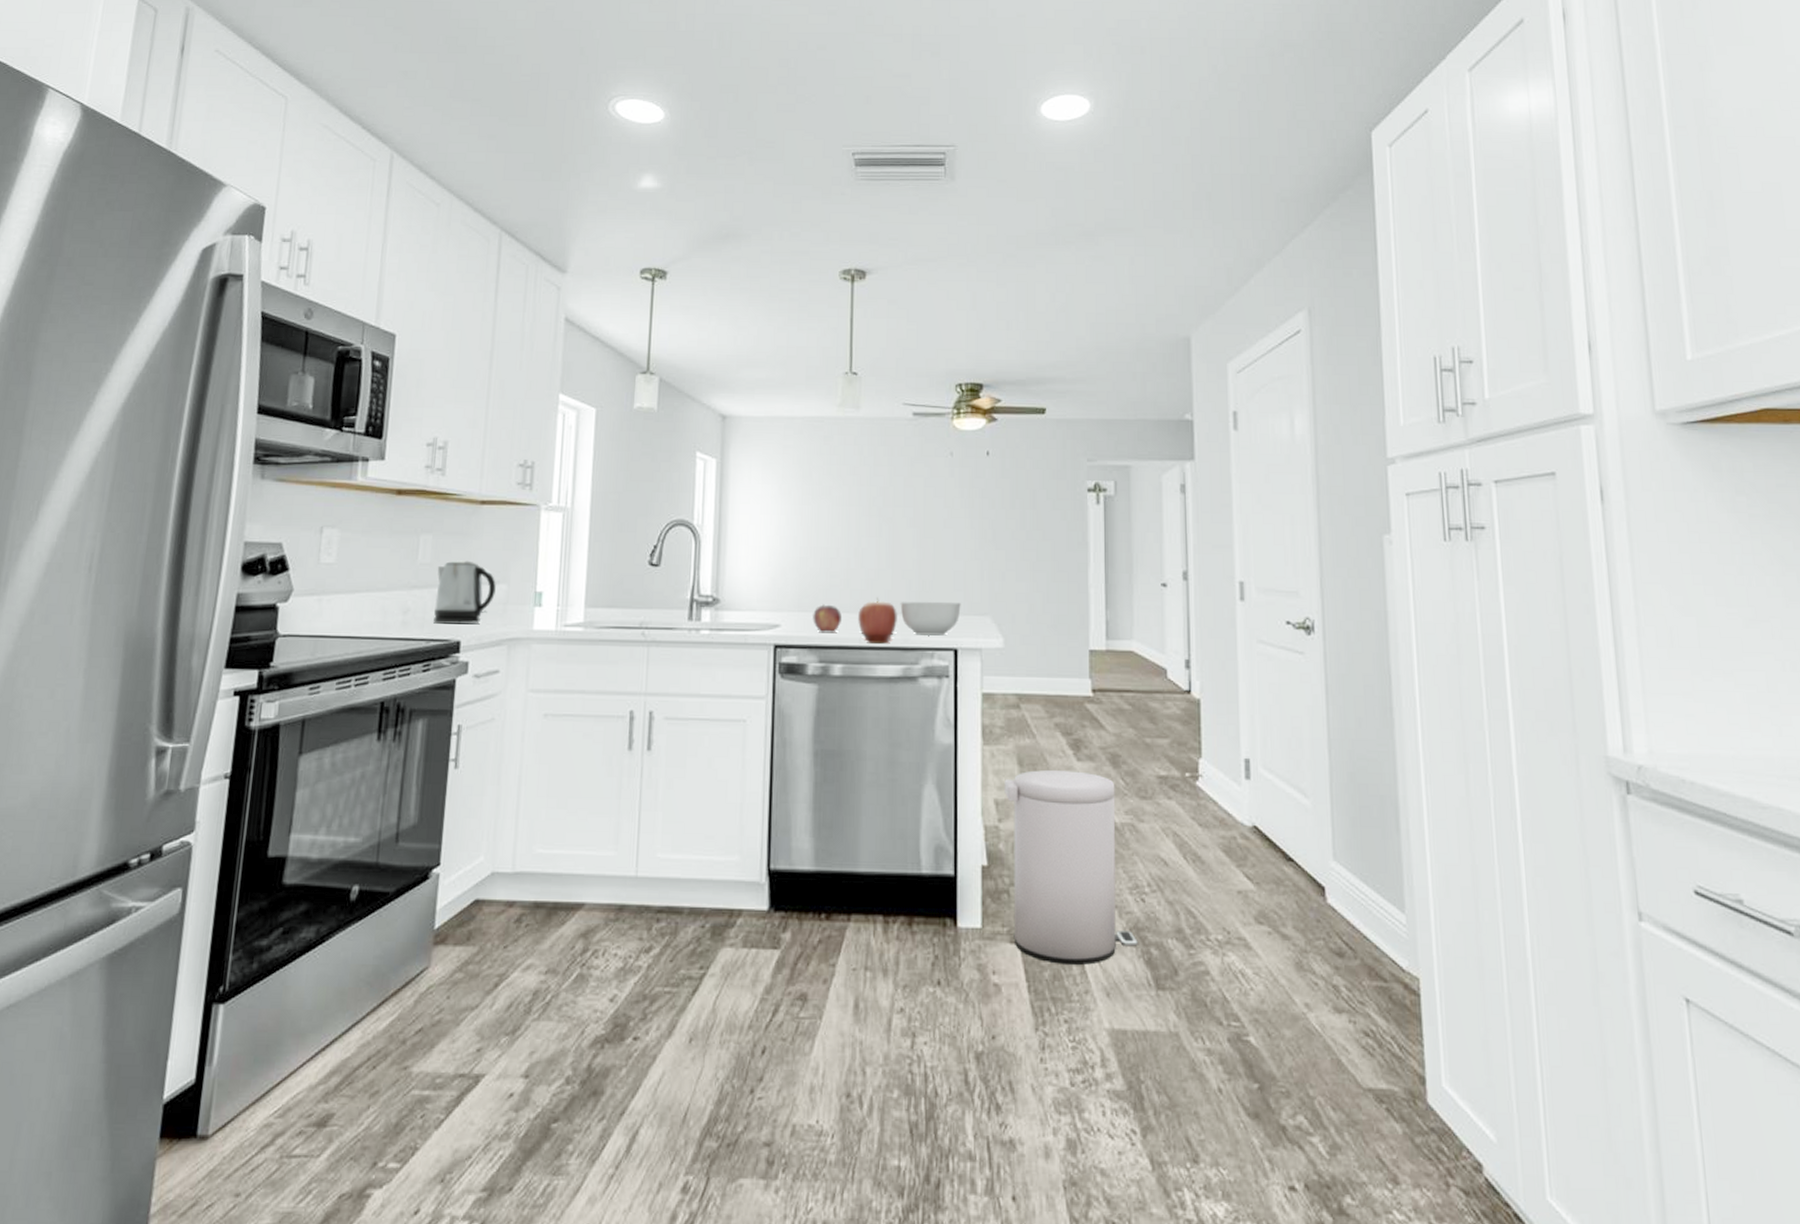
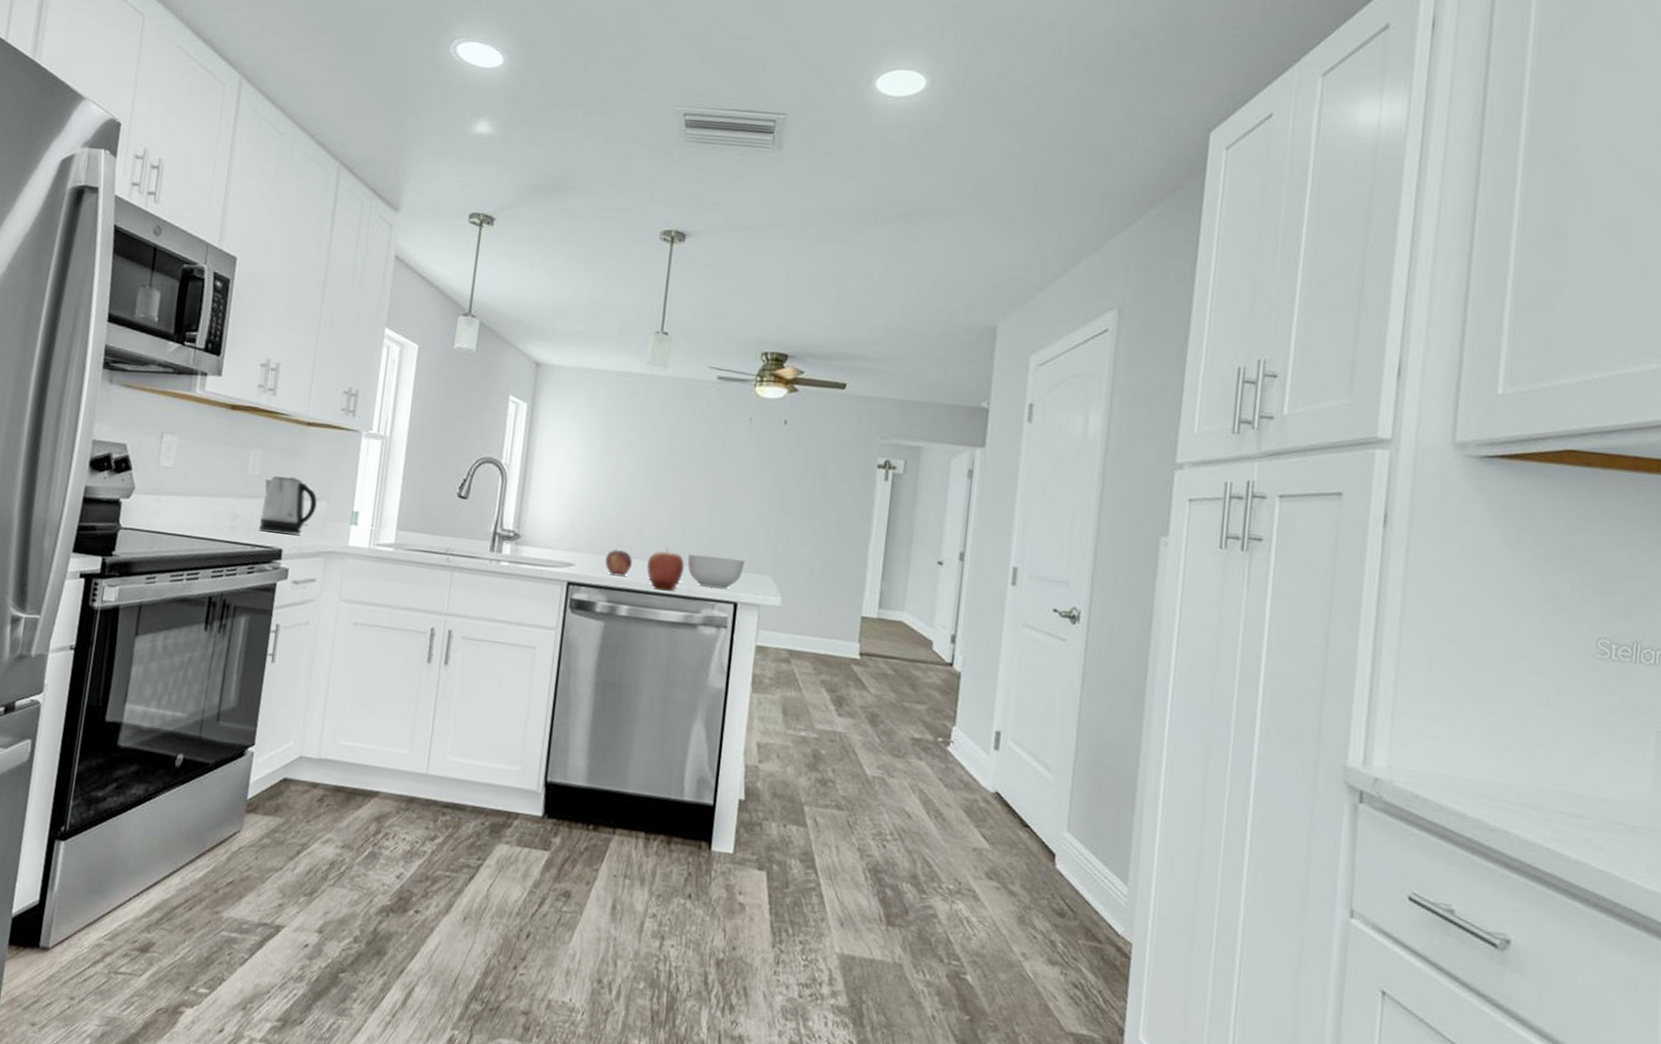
pedal bin: present [1004,769,1138,965] -> none [761,720,875,896]

